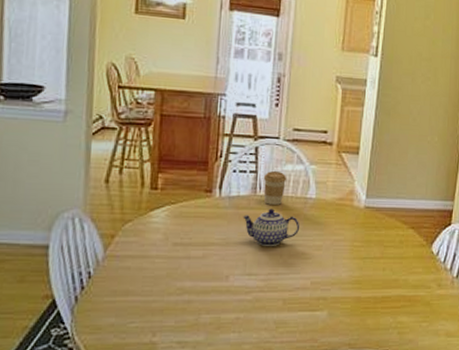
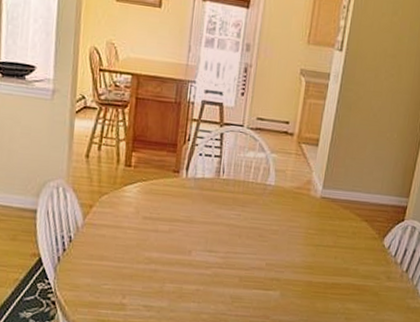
teapot: present [243,209,300,246] -> none [206,192,259,227]
coffee cup: present [263,171,287,205] -> none [226,157,249,189]

